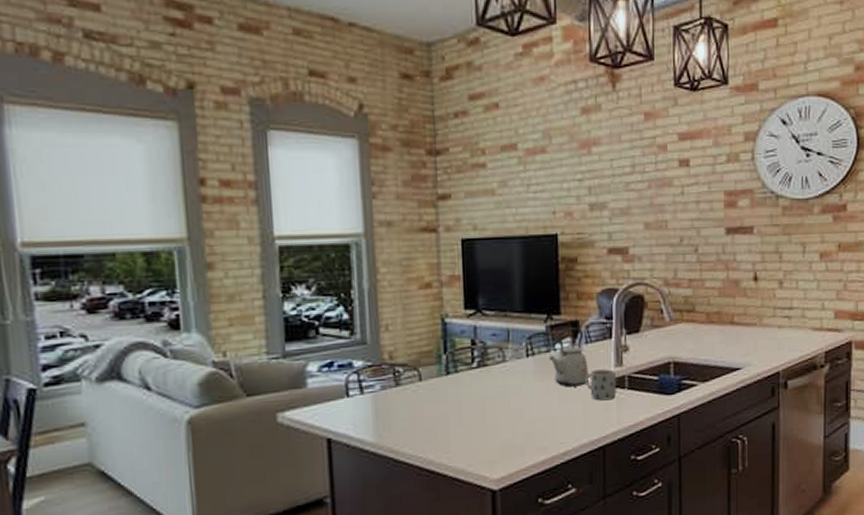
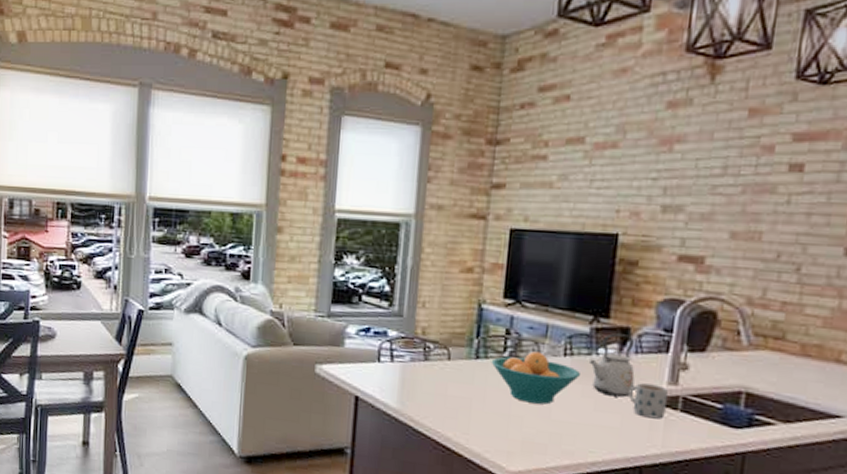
fruit bowl: none [461,357,544,409] -> present [491,351,582,405]

